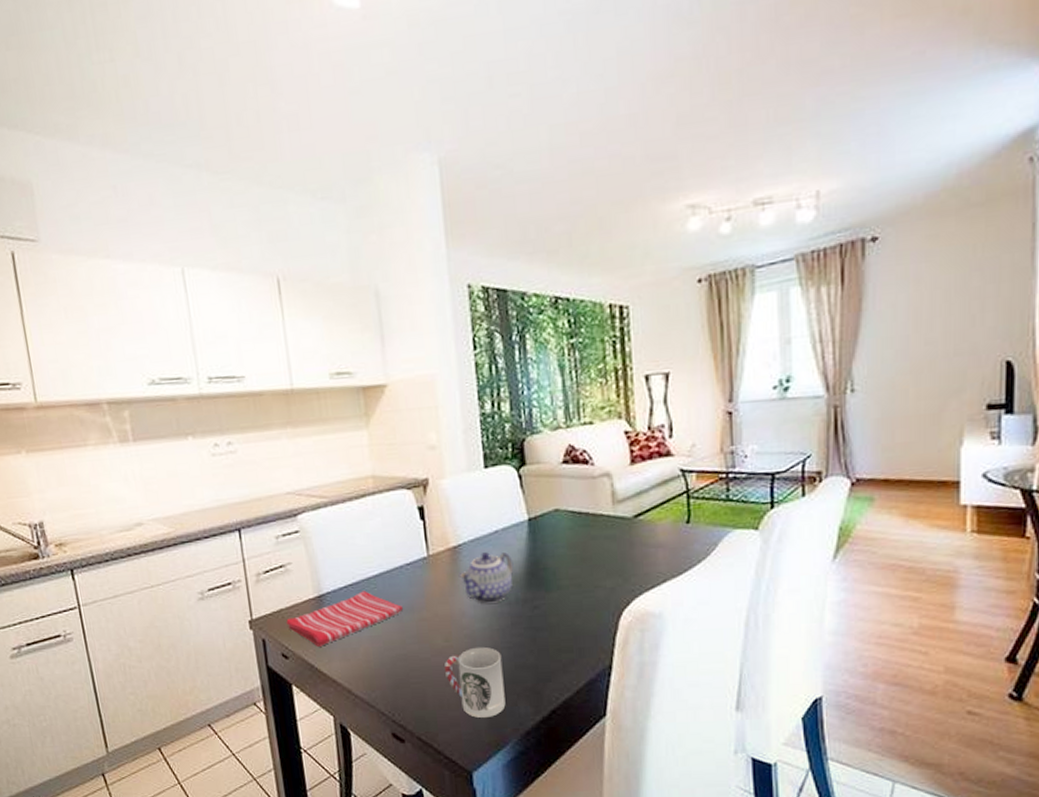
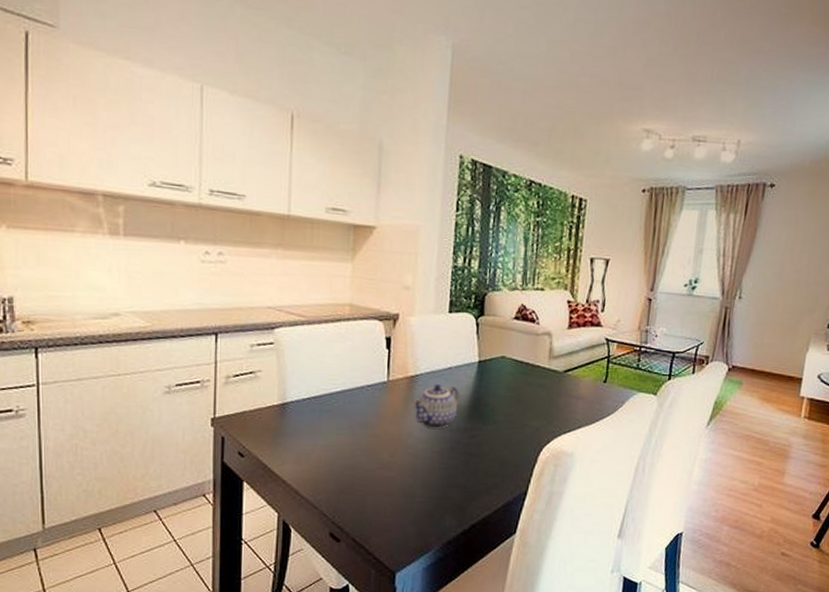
dish towel: present [286,591,404,647] -> none [247,404,359,449]
cup: present [444,646,506,718] -> none [385,464,437,526]

